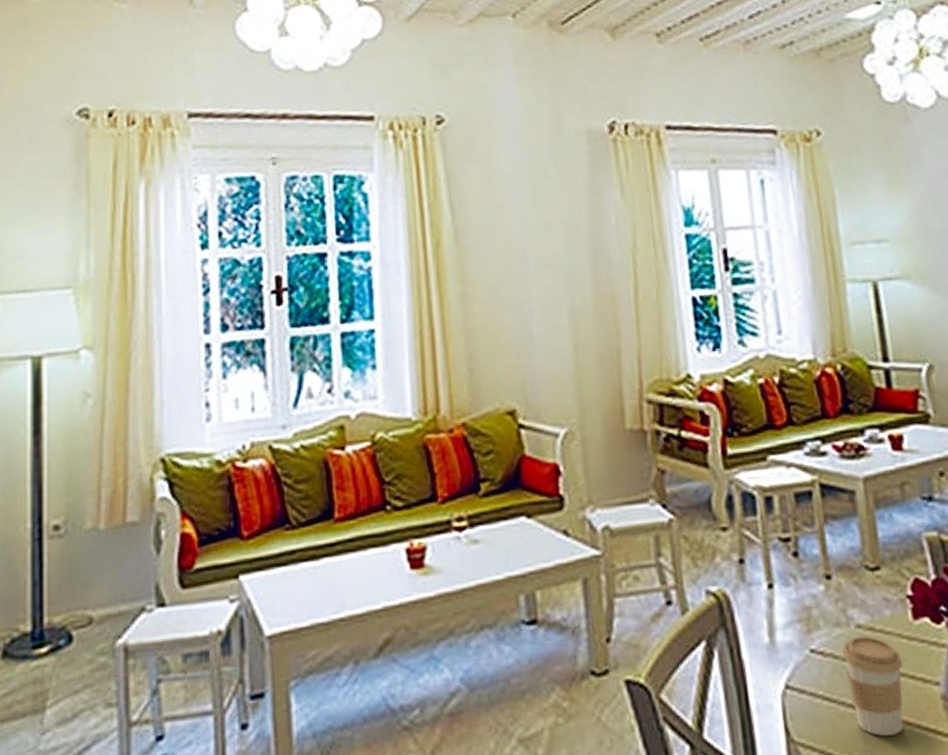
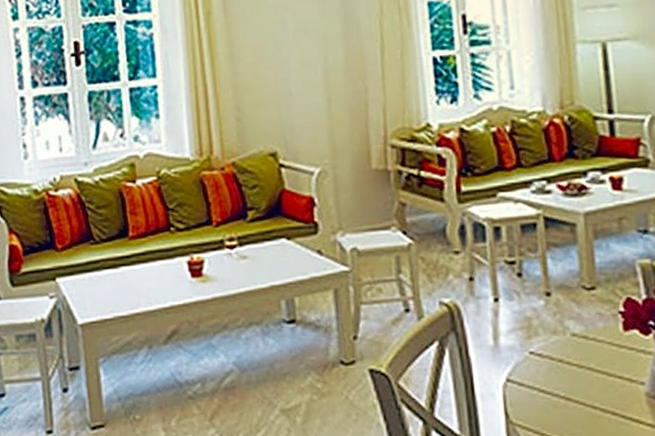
coffee cup: present [842,635,904,736] -> none [558,342,612,422]

